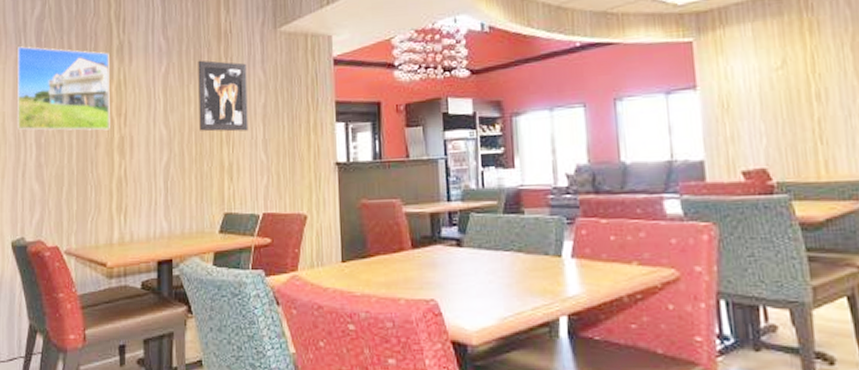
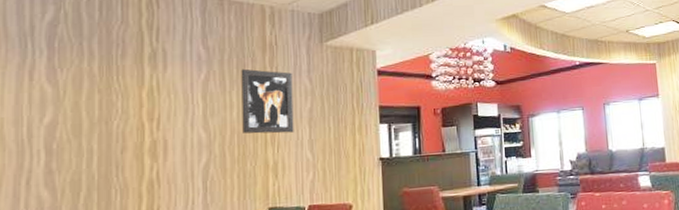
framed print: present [16,46,110,131] -> none [19,51,140,137]

